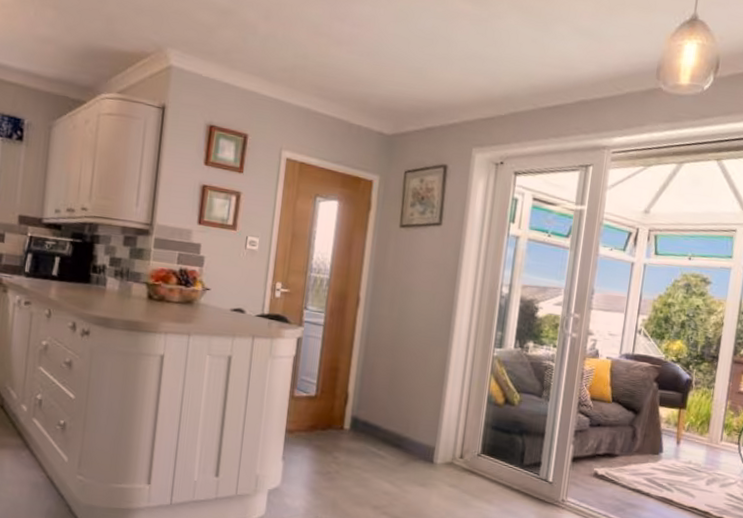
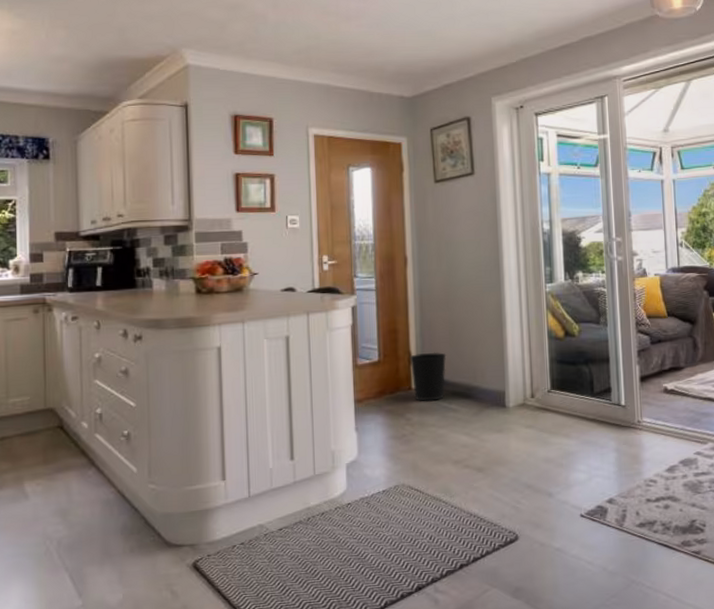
wastebasket: none [345,395,383,444] -> present [409,352,447,401]

